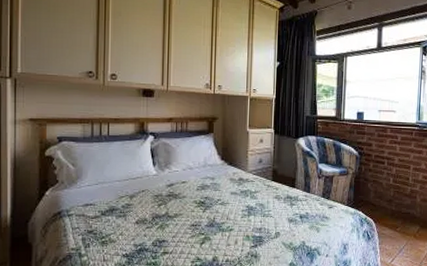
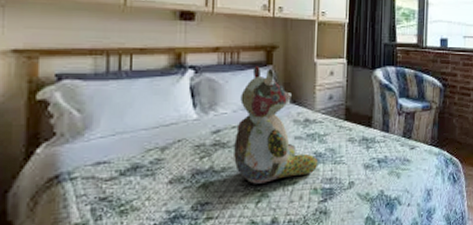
stuffed bear: none [184,133,250,228] -> present [234,65,319,184]

